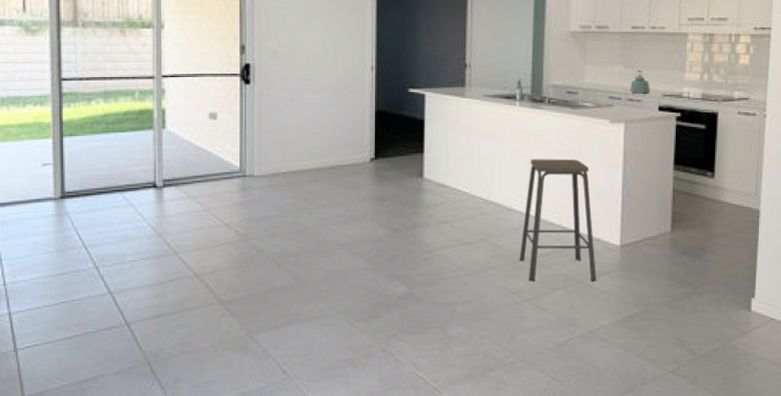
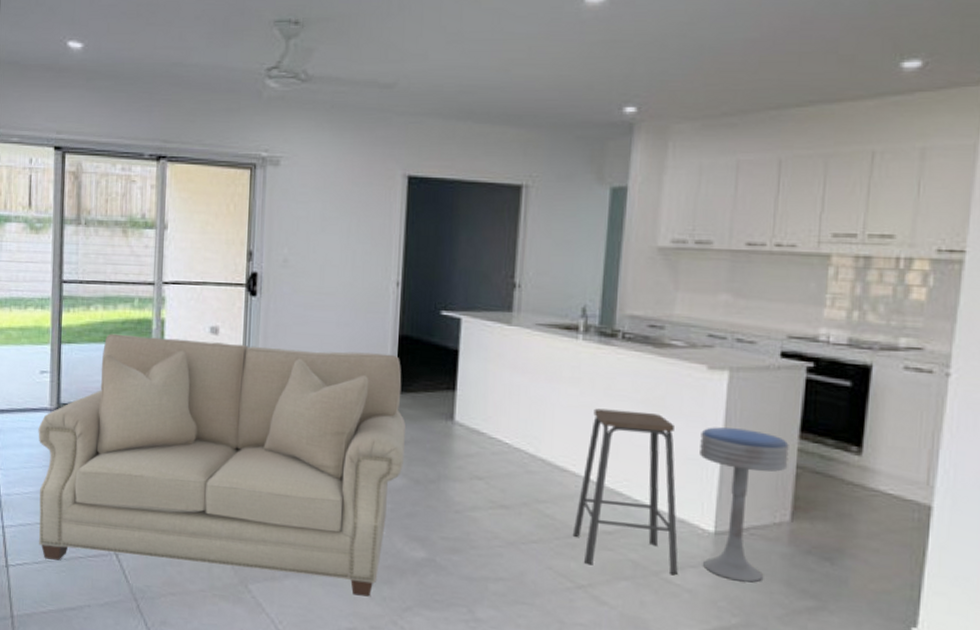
sofa: none [43,124,384,338] -> present [38,333,406,597]
bar stool: none [607,166,667,280] -> present [700,427,789,583]
kettle: present [630,69,651,94] -> none [740,300,771,334]

